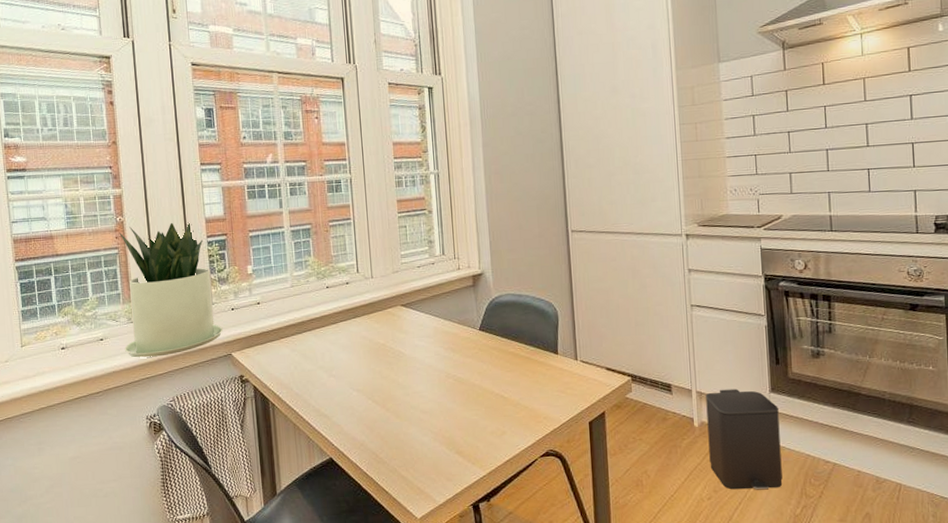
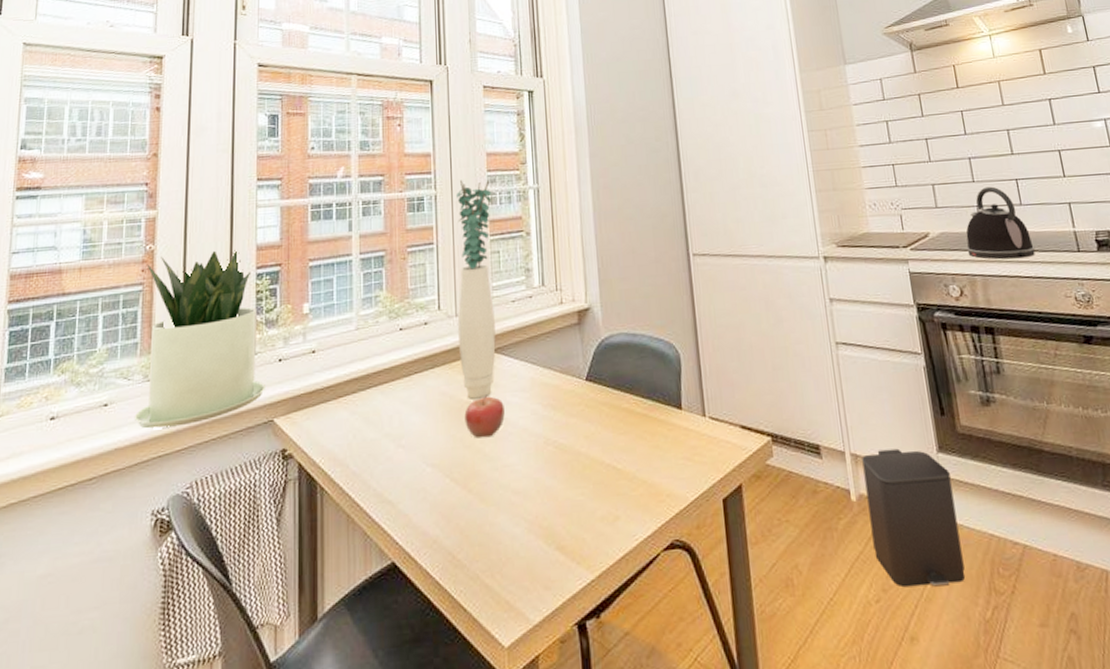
vase: none [368,166,405,342] -> present [457,180,496,399]
fruit: none [381,339,414,372] -> present [464,395,505,439]
kettle: none [815,175,878,239] -> present [966,186,1036,260]

